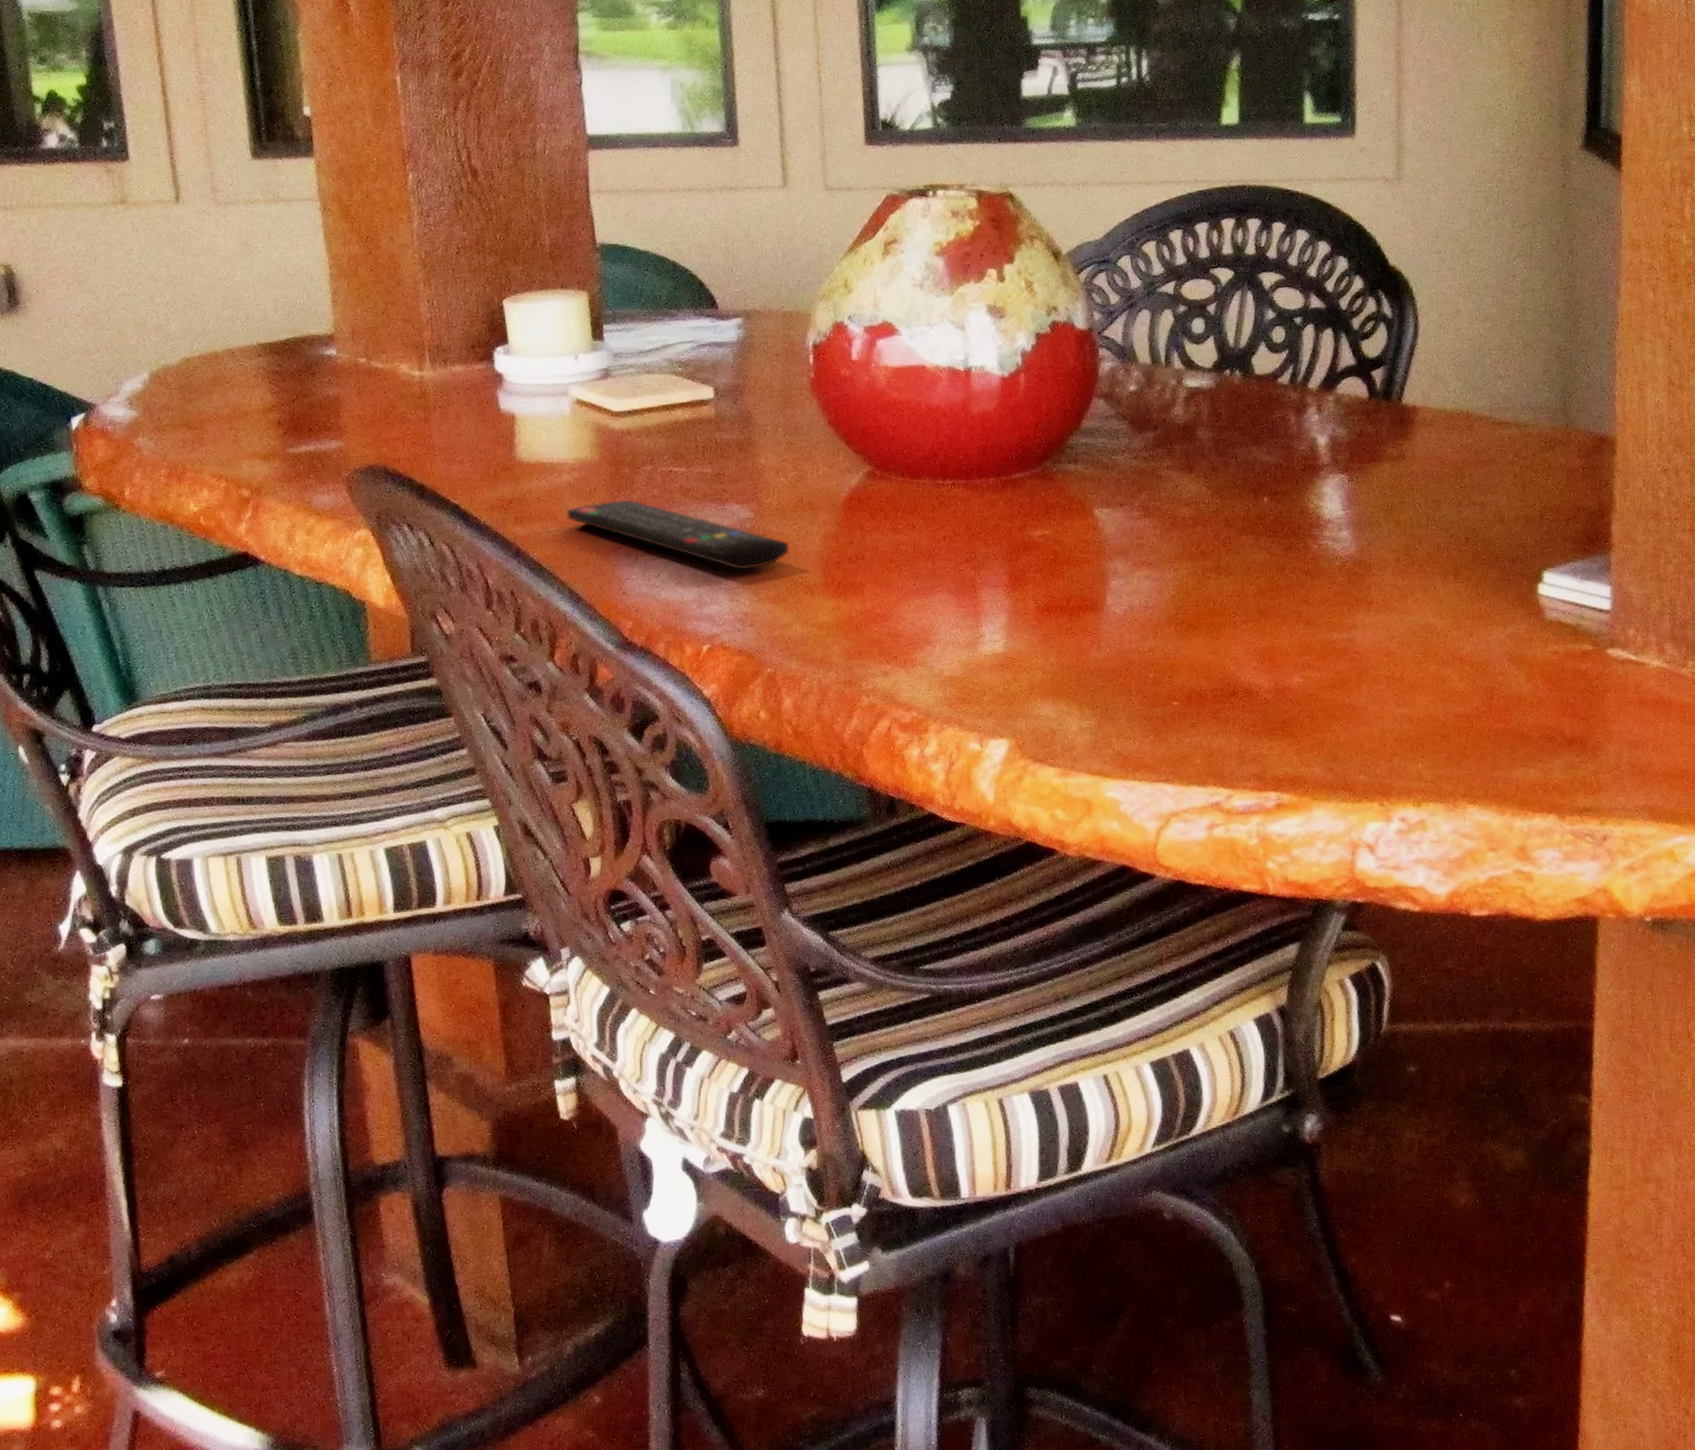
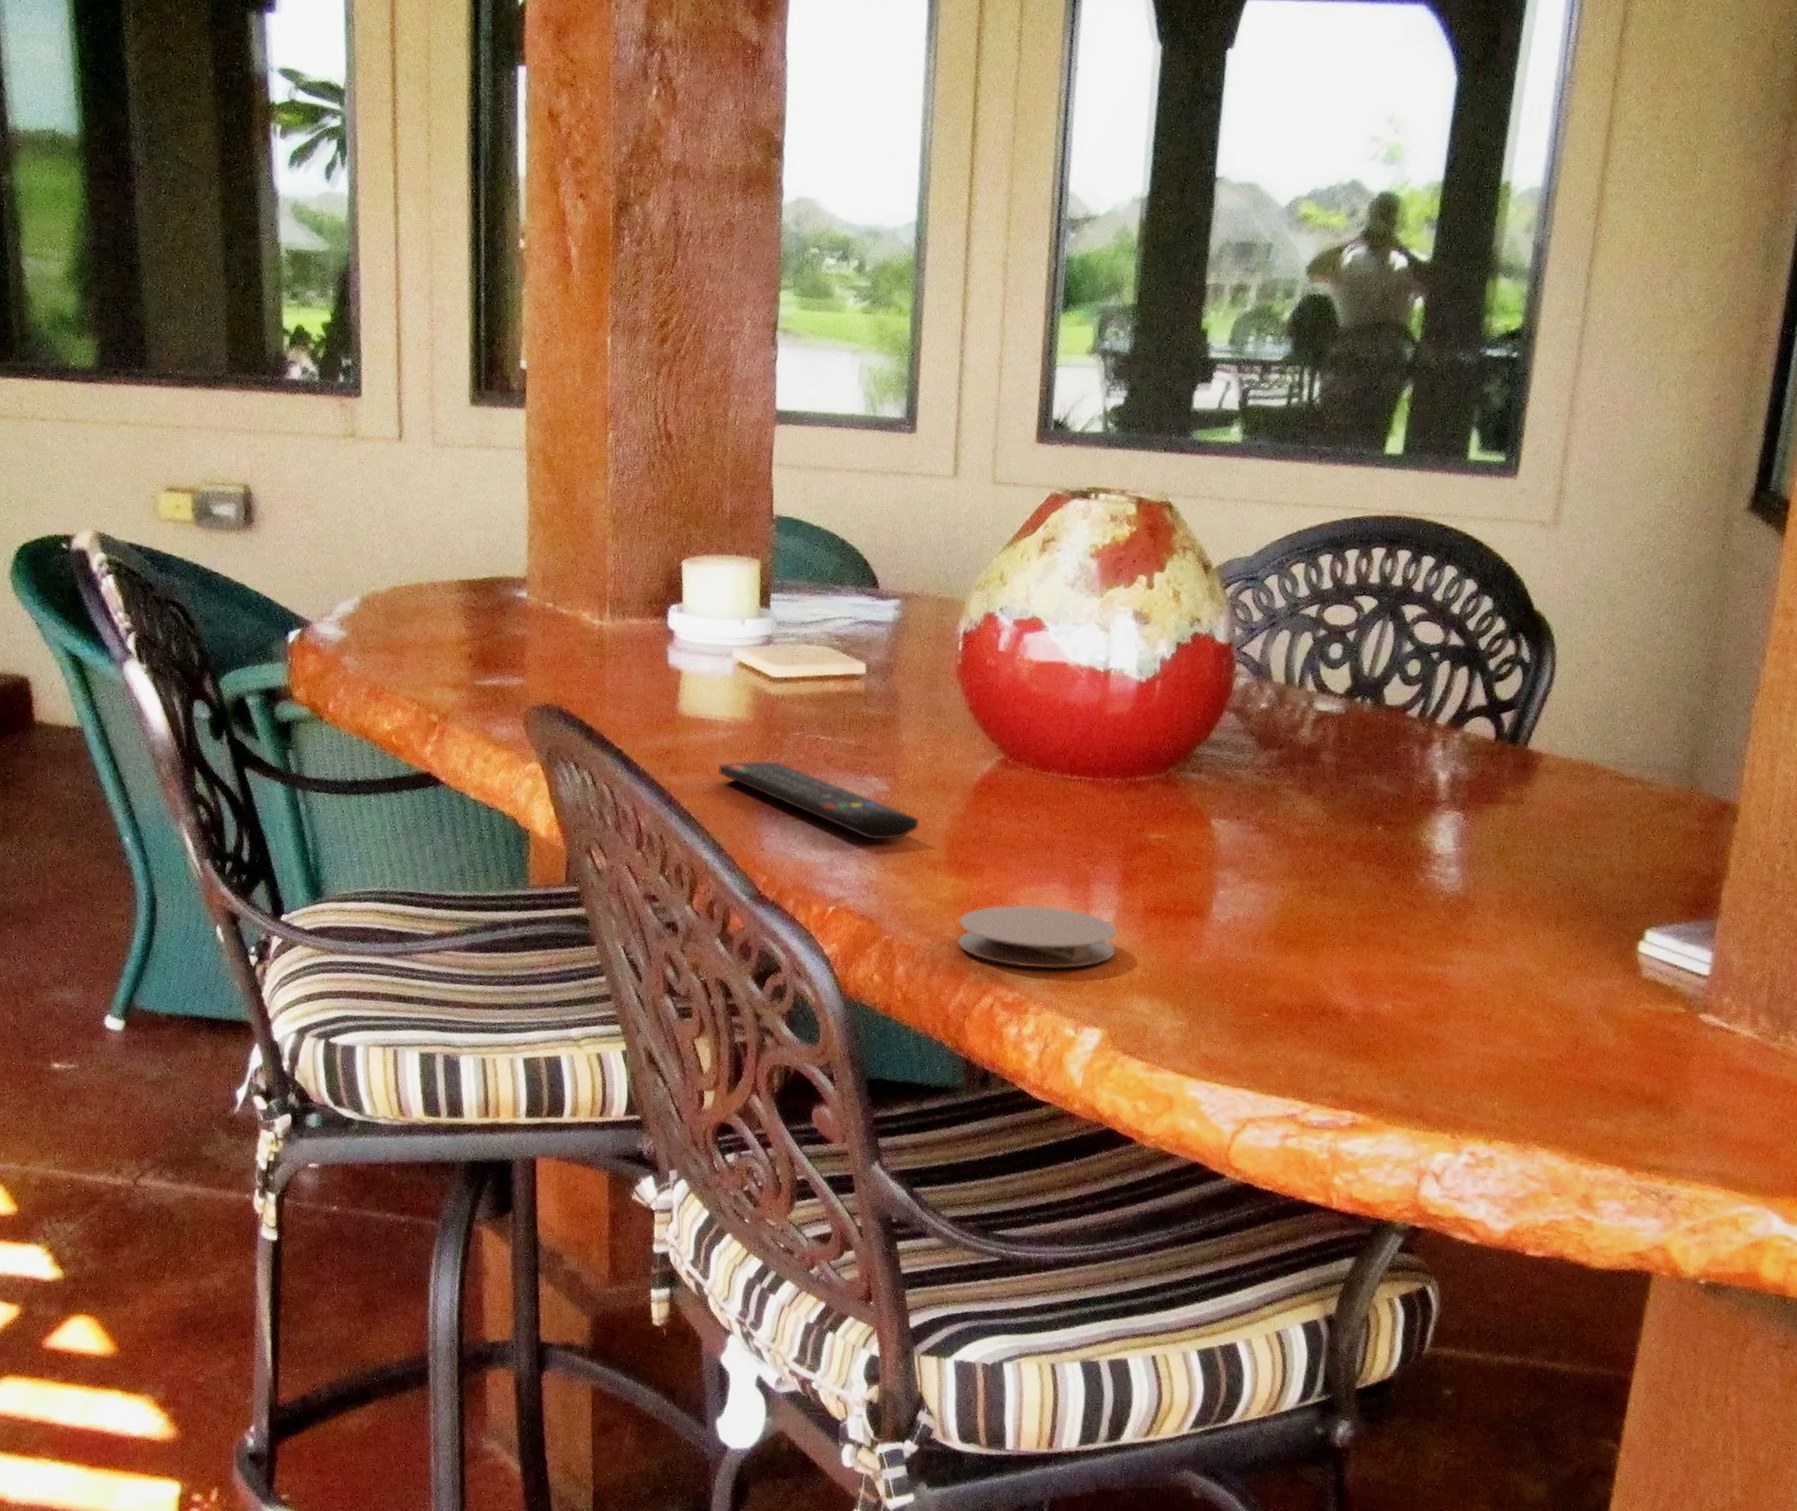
coaster: none [843,618,1012,685] -> present [957,904,1118,969]

